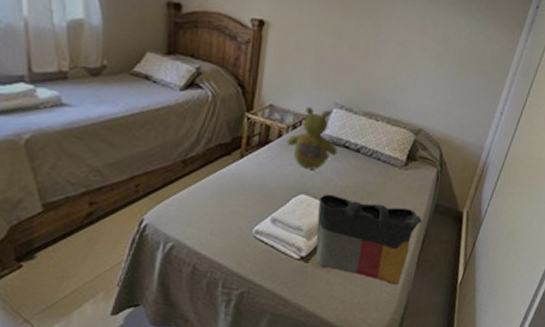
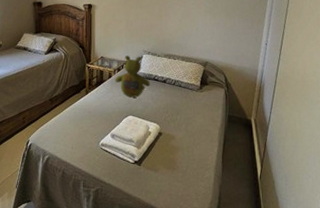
tote bag: present [315,193,422,285] -> none [142,114,220,180]

